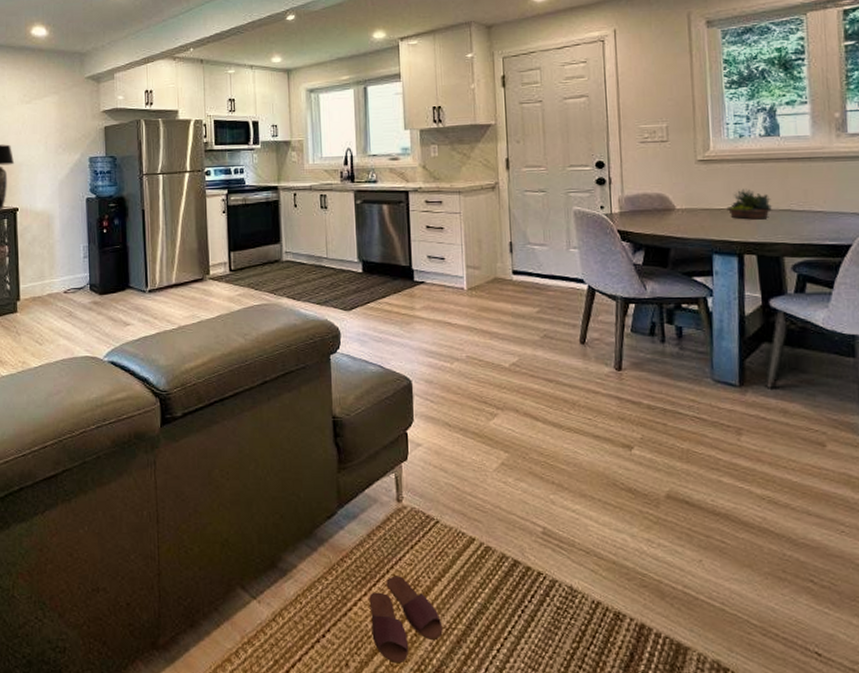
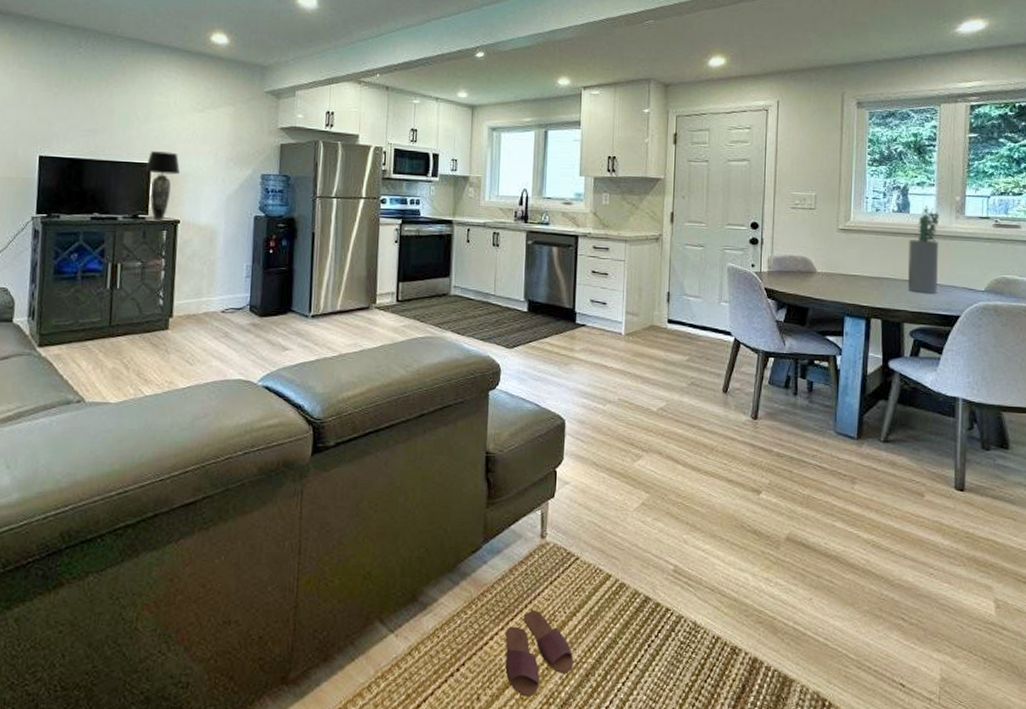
succulent planter: present [726,188,772,220] -> none [860,258,898,288]
vase: none [781,126,821,223] -> present [907,205,940,294]

